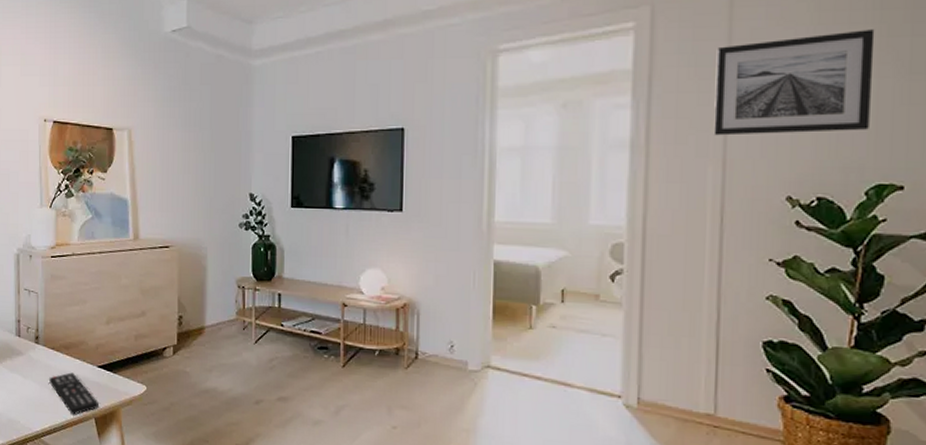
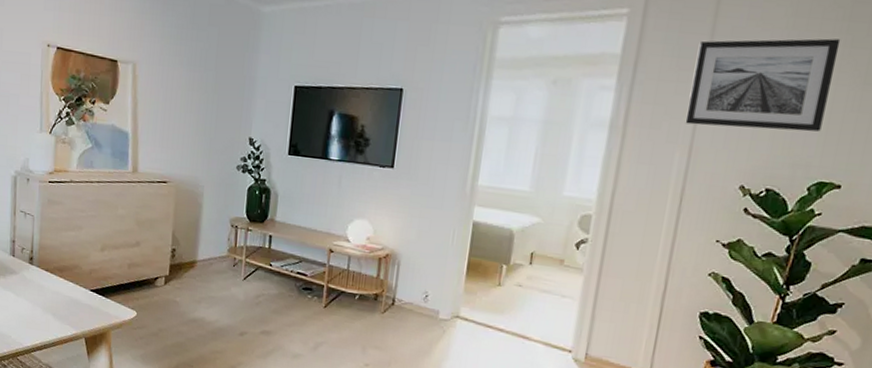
remote control: present [49,372,99,415] -> none [42,293,89,334]

